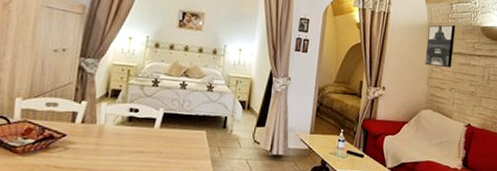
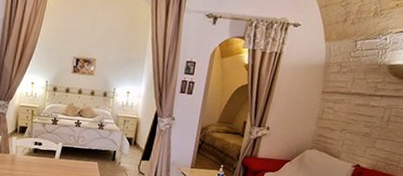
wall art: present [425,24,456,69] -> none [316,63,358,109]

